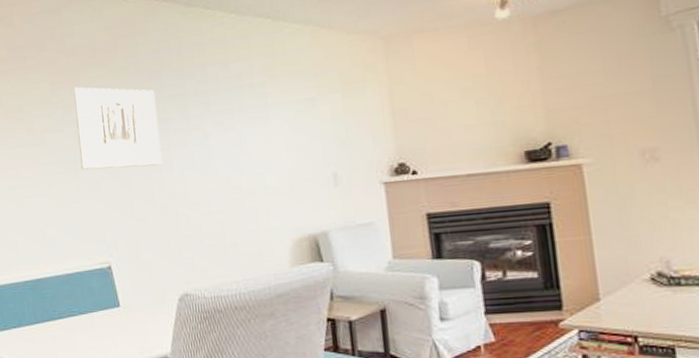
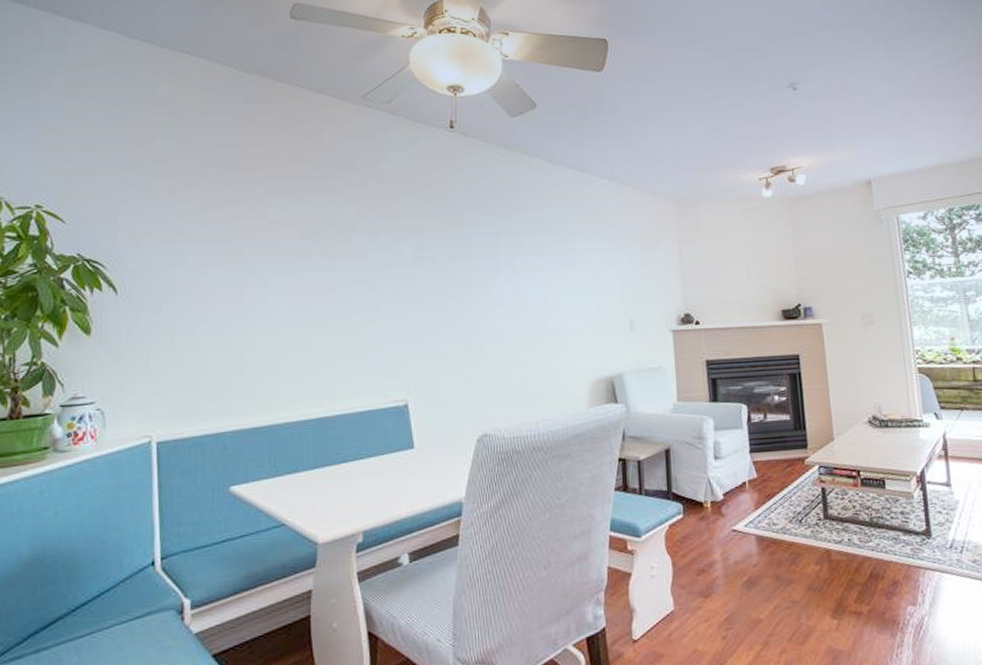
wall art: present [72,86,162,170] -> none [381,213,470,301]

